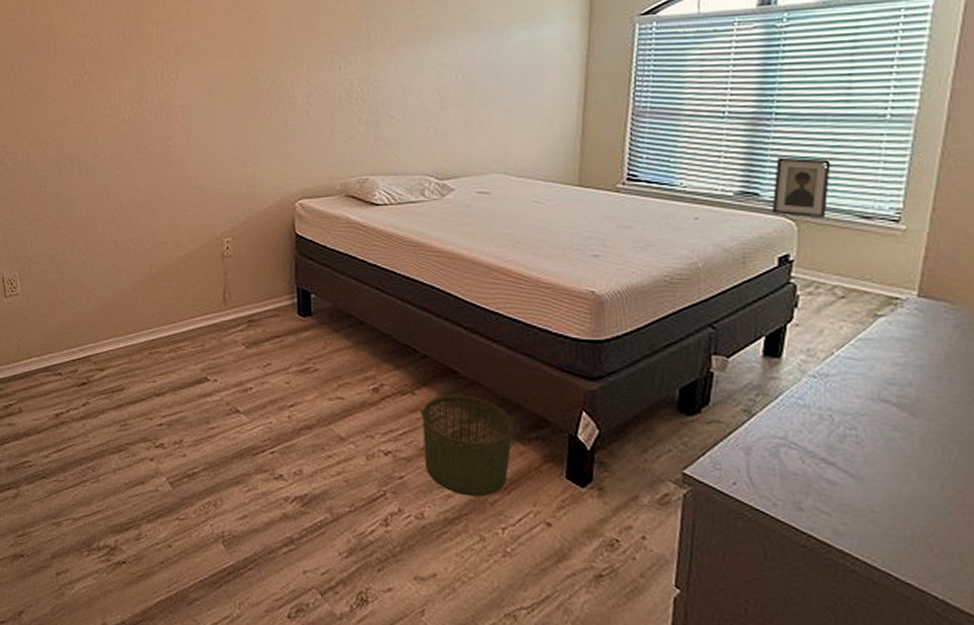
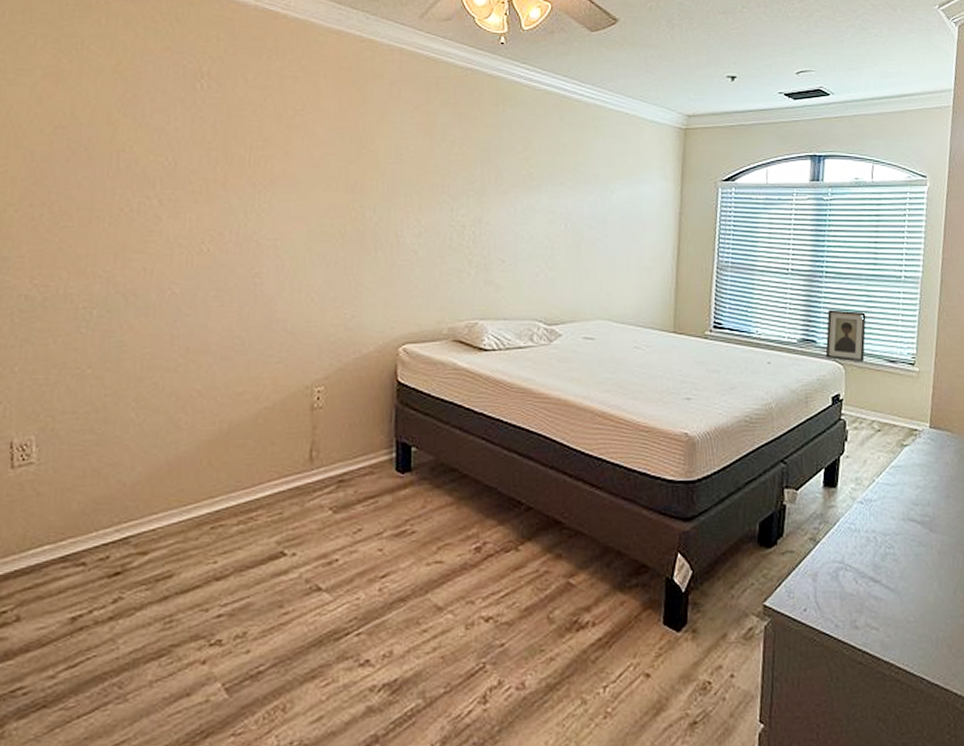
basket: present [420,394,517,497] -> none [523,546,618,657]

